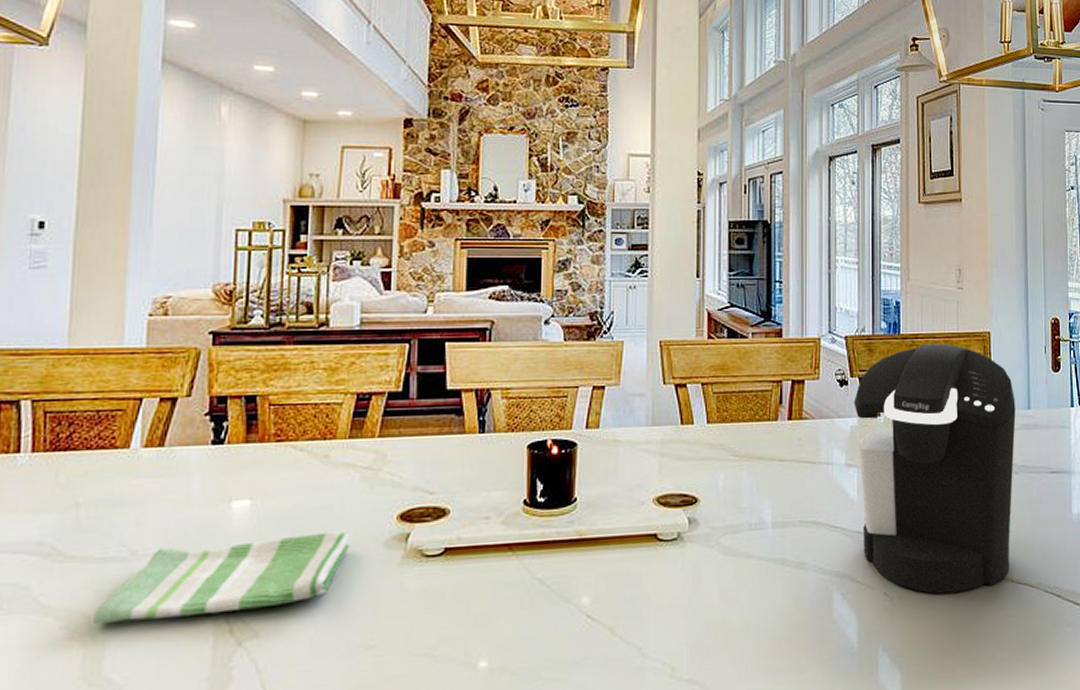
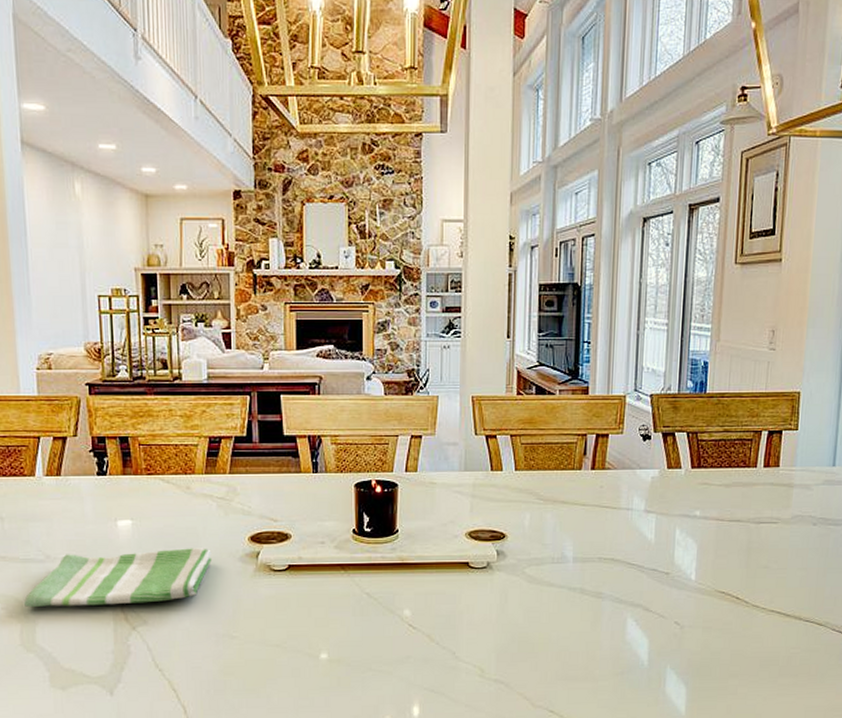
coffee maker: present [854,343,1016,594] -> none [656,402,821,626]

